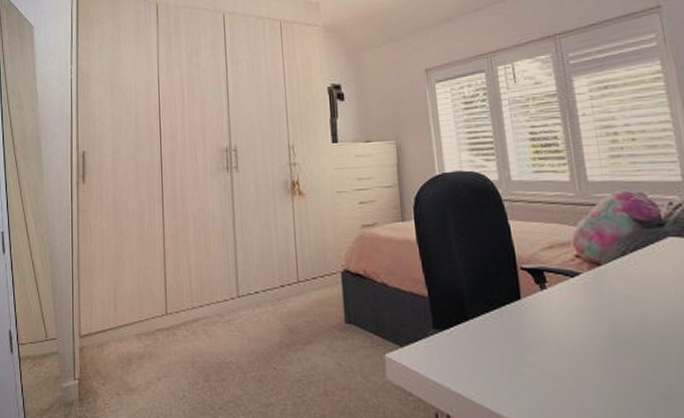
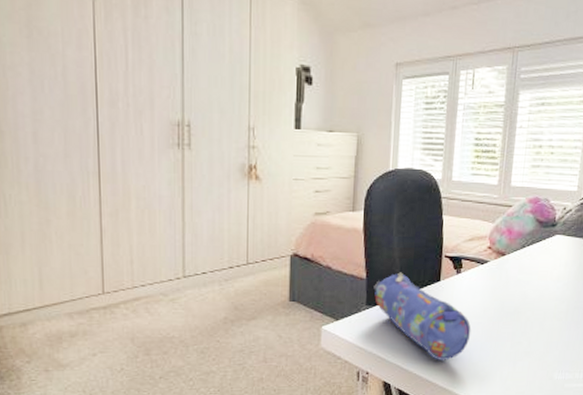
pencil case: none [439,289,578,404] -> present [374,272,471,360]

